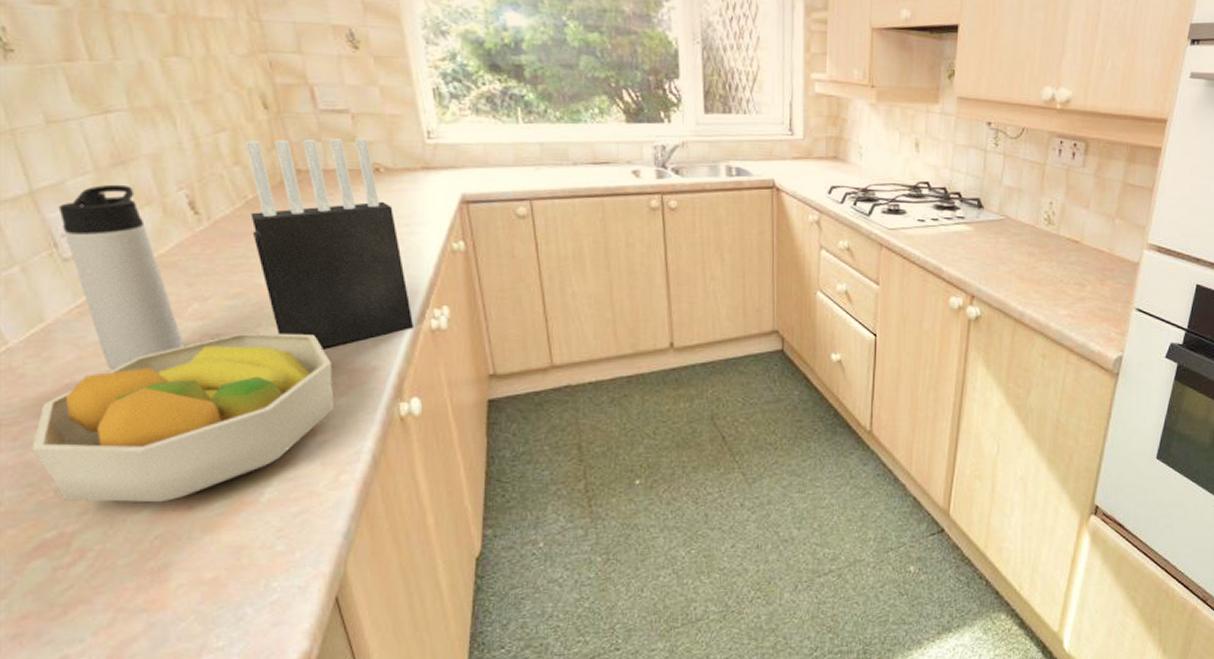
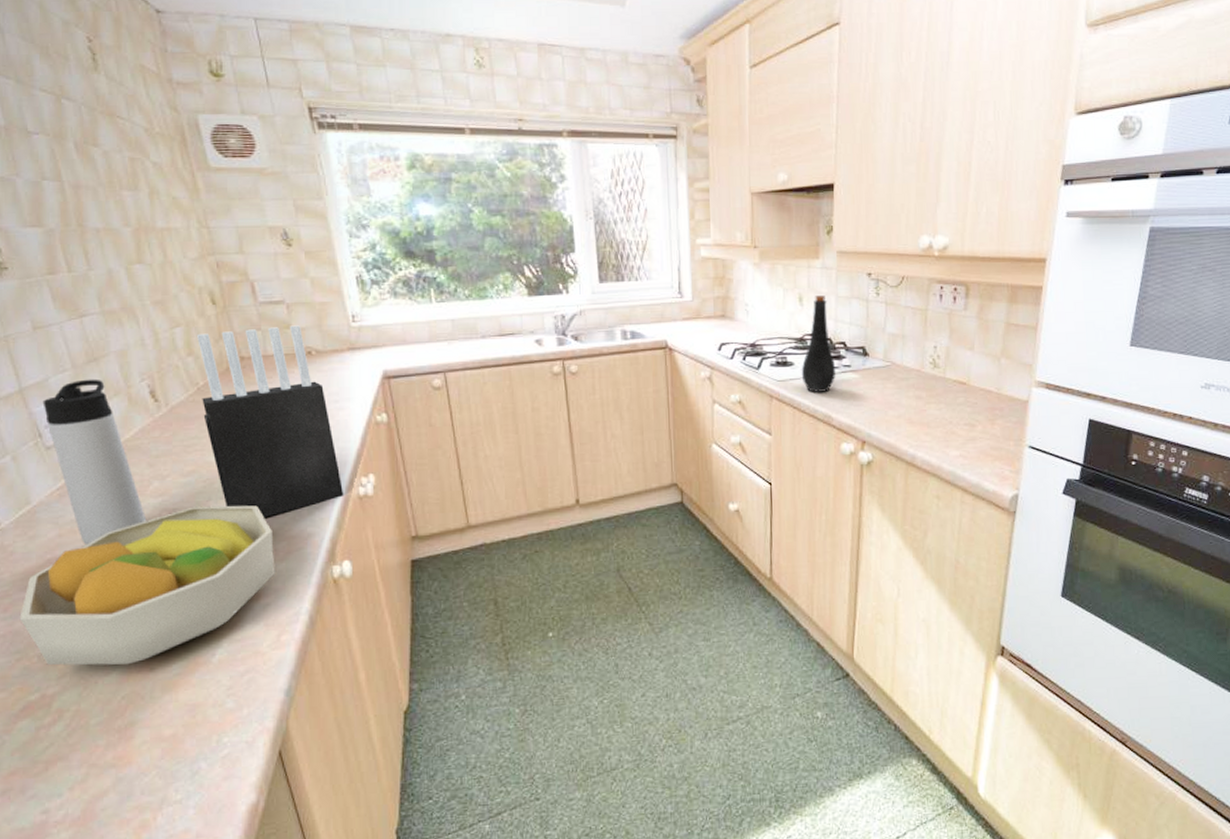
bottle: none [913,142,949,243] -> present [801,295,836,392]

